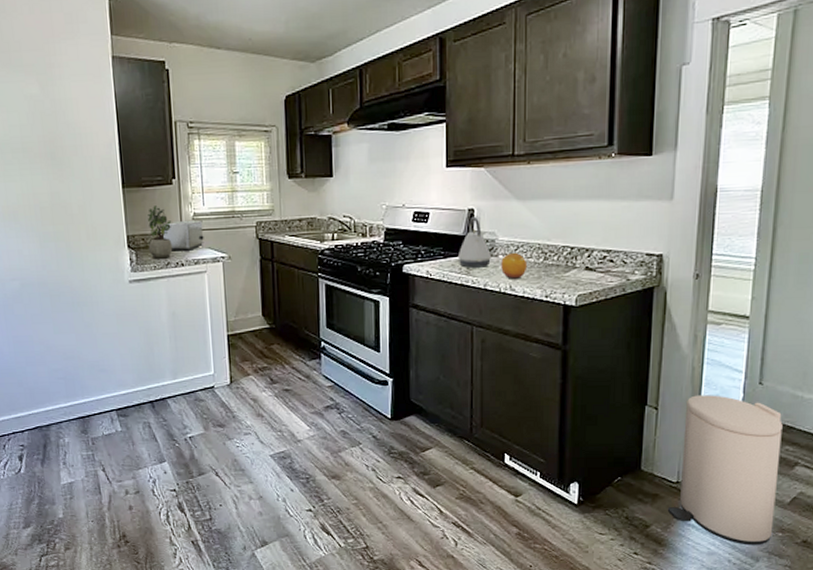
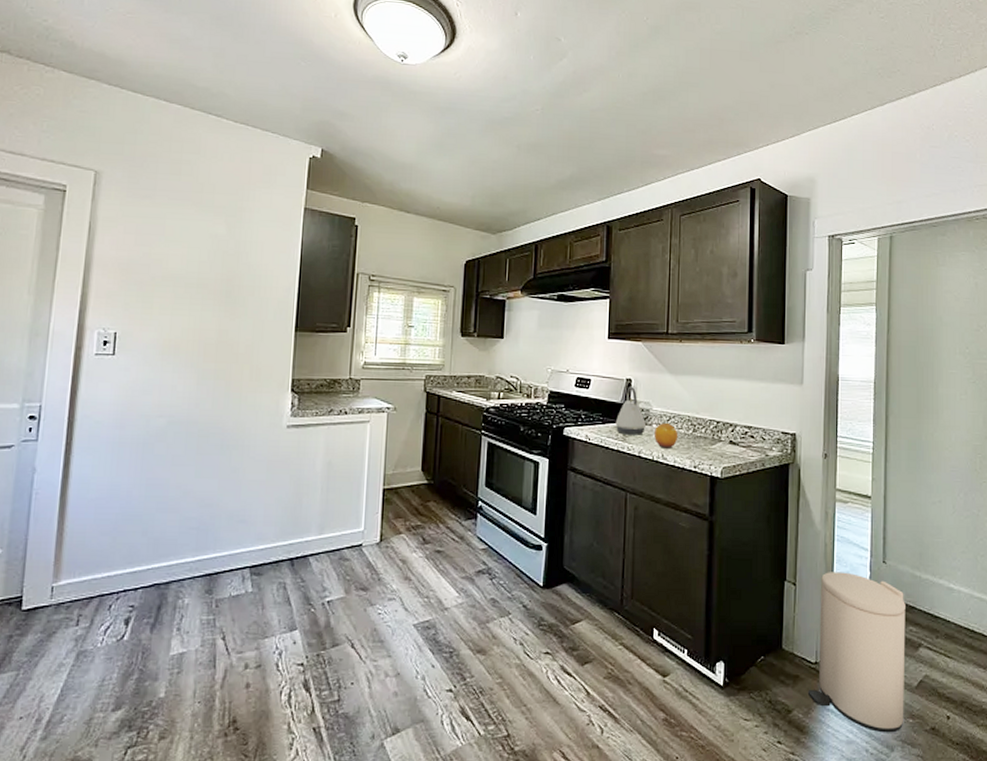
potted plant: present [148,206,173,259] -> none [313,352,341,405]
toaster: present [163,220,204,251] -> none [330,368,372,399]

